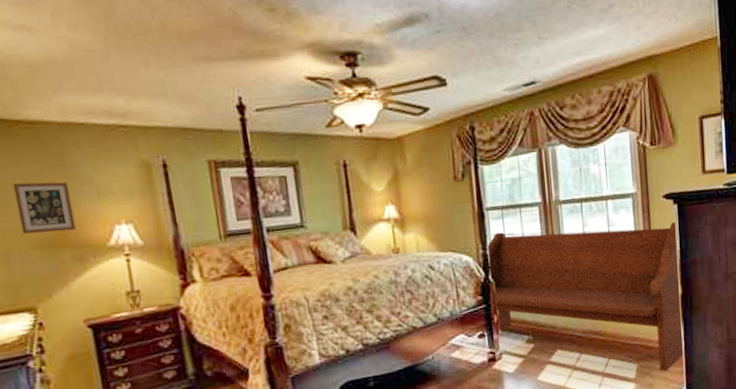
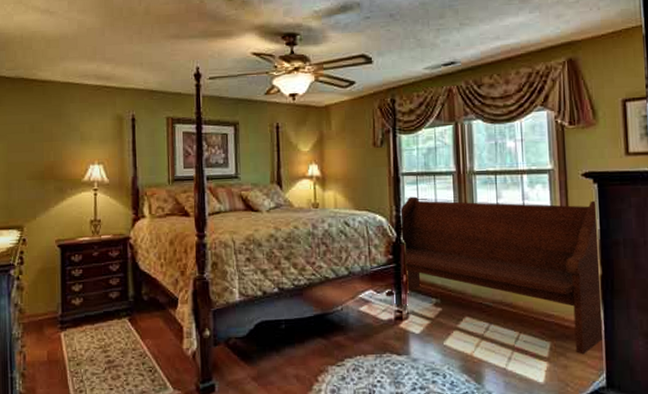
picture frame: present [12,181,76,234] -> none [22,127,61,167]

